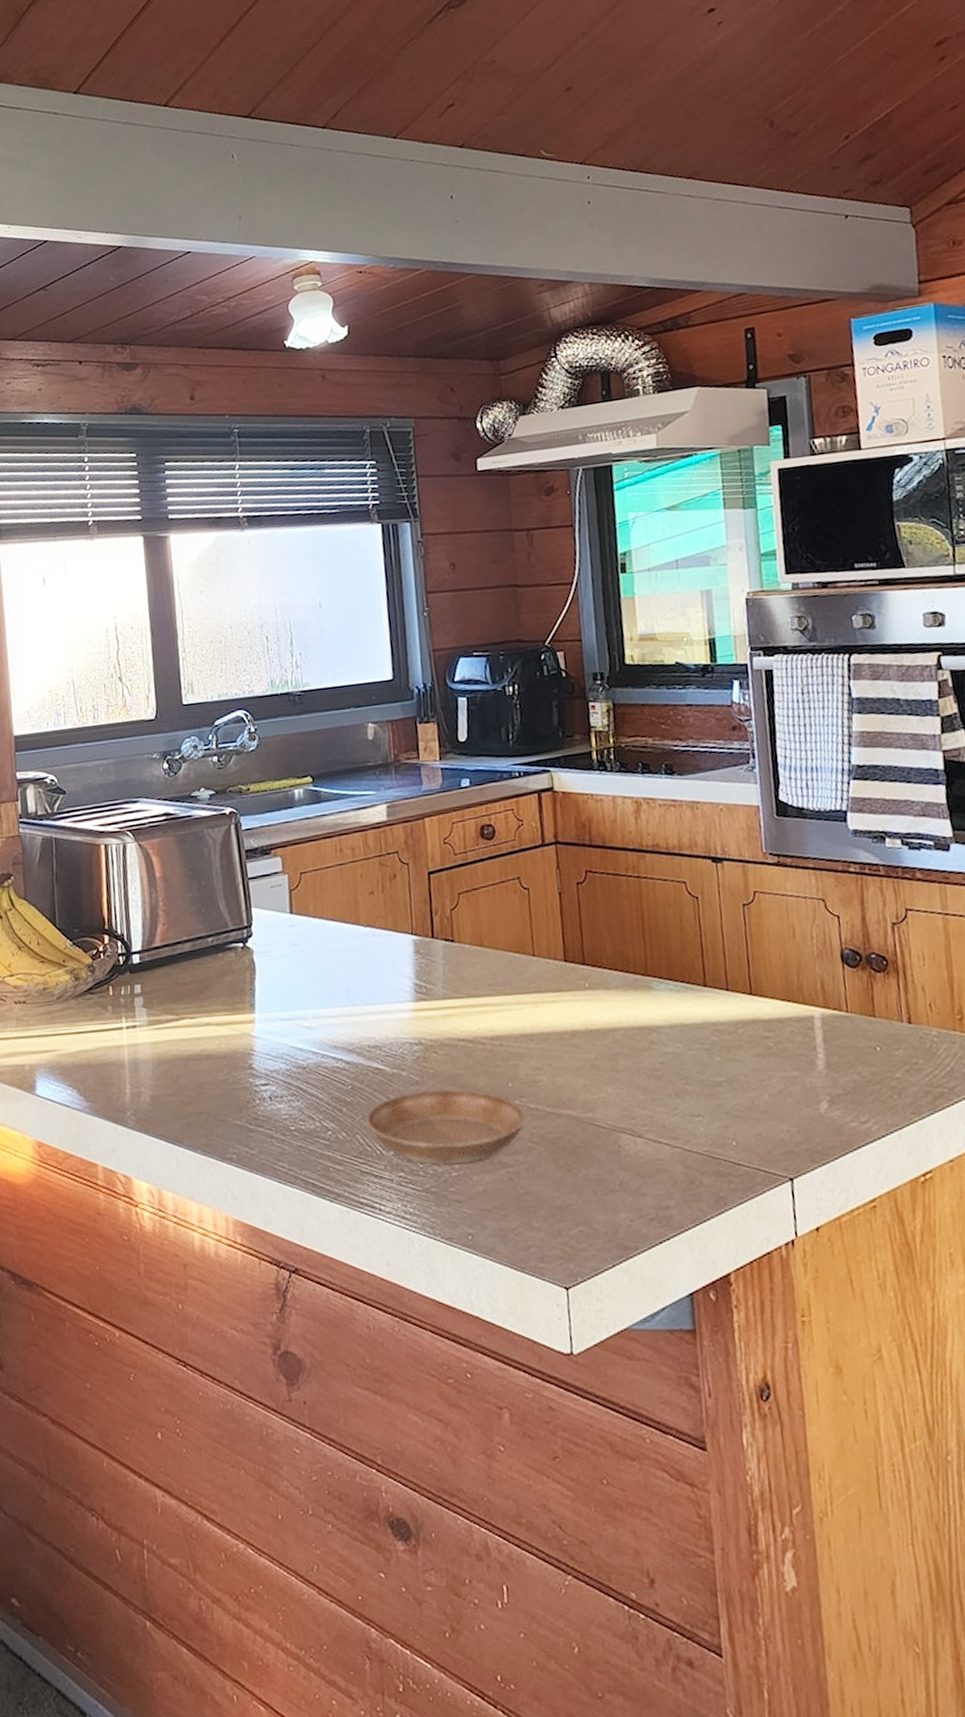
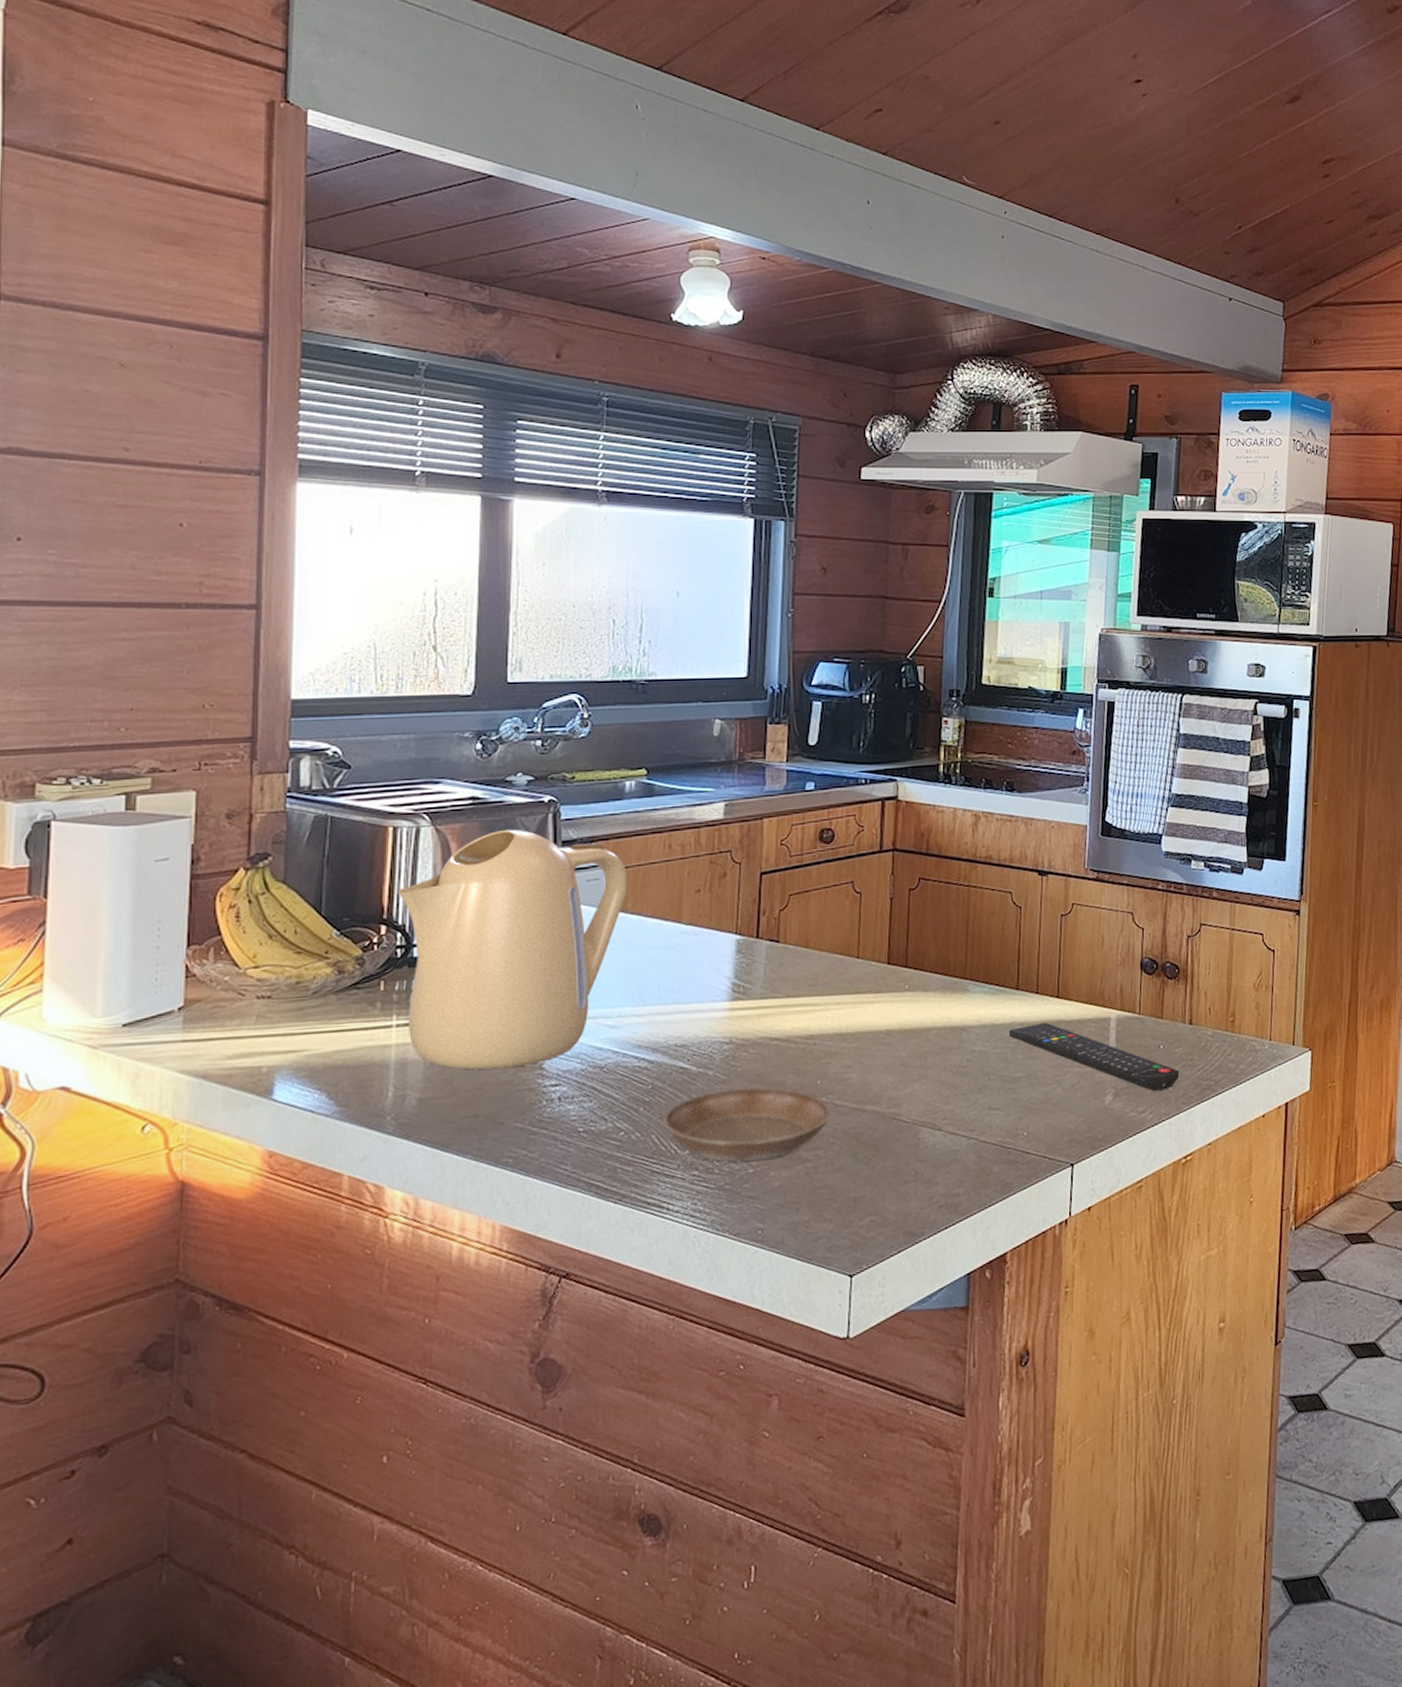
kettle: none [113,841,308,1069] -> present [397,829,627,1070]
remote control: none [702,1021,904,1099] -> present [1009,1022,1180,1091]

